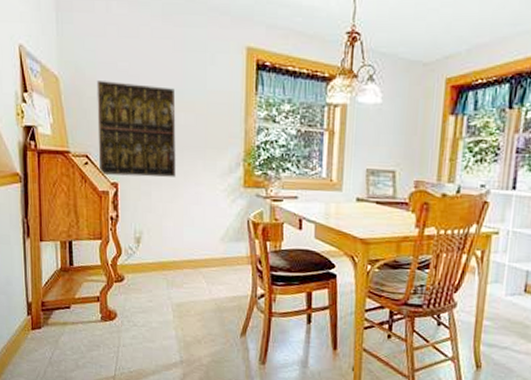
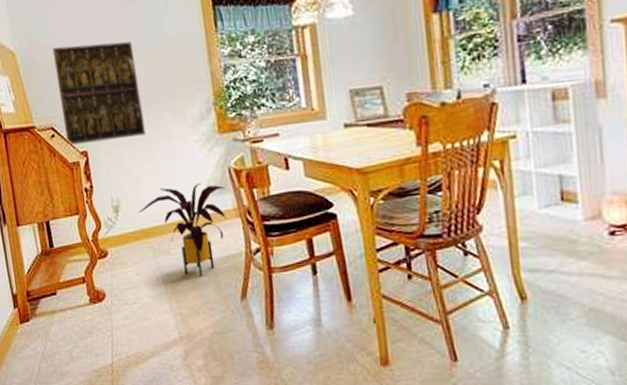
house plant: none [158,228,242,311] -> present [138,183,226,276]

